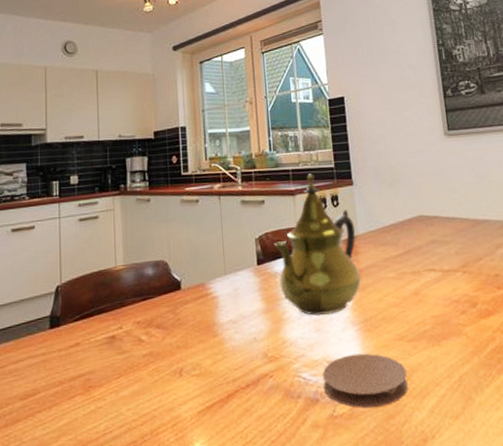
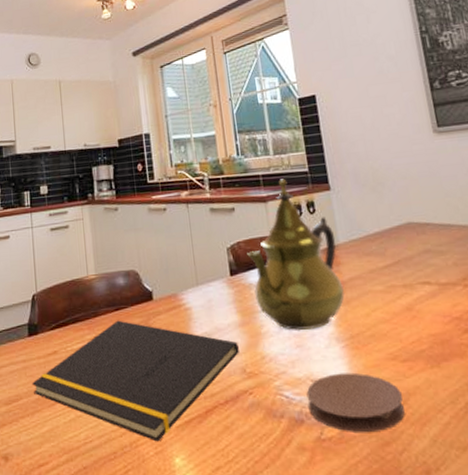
notepad: none [51,310,262,428] -> present [32,320,239,442]

